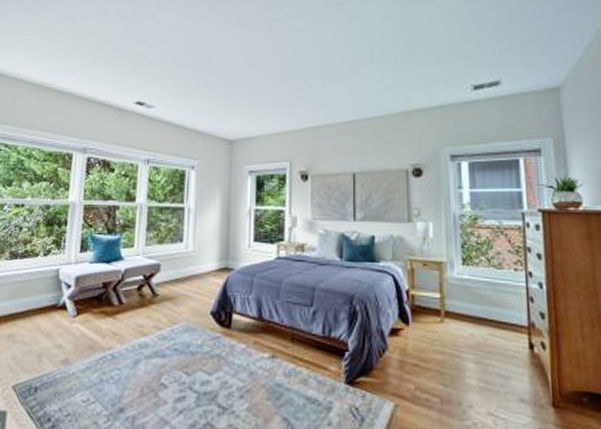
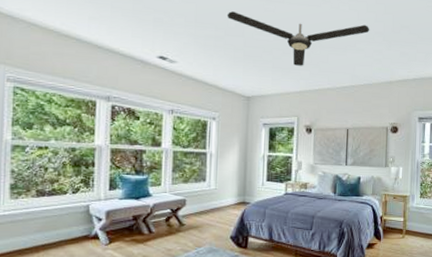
ceiling fan: none [207,46,376,101] -> present [226,11,370,66]

